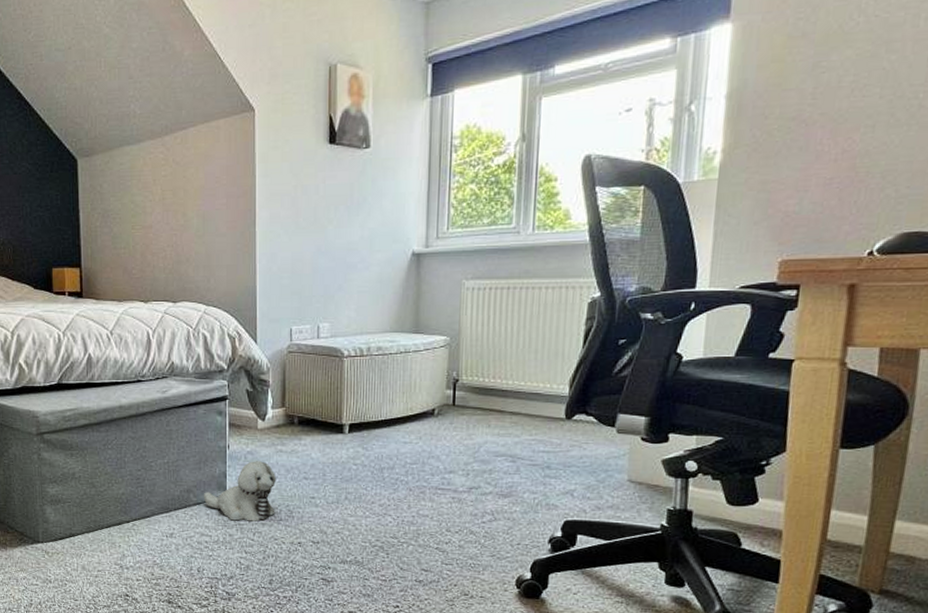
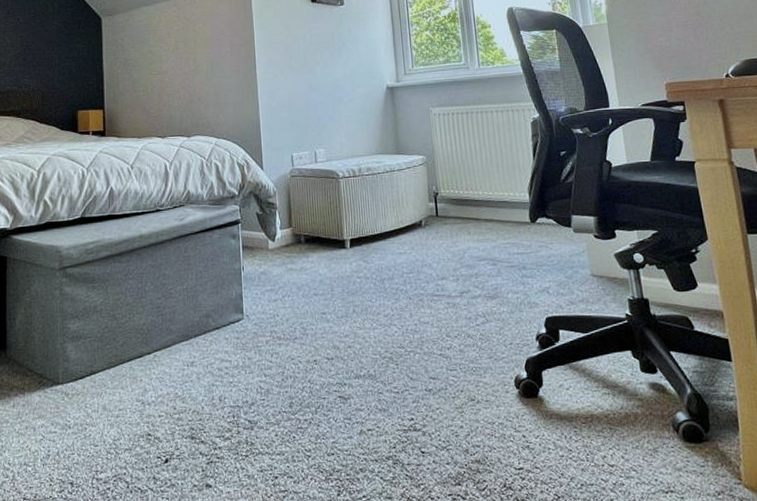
plush toy: present [203,461,277,522] -> none [221,280,290,343]

